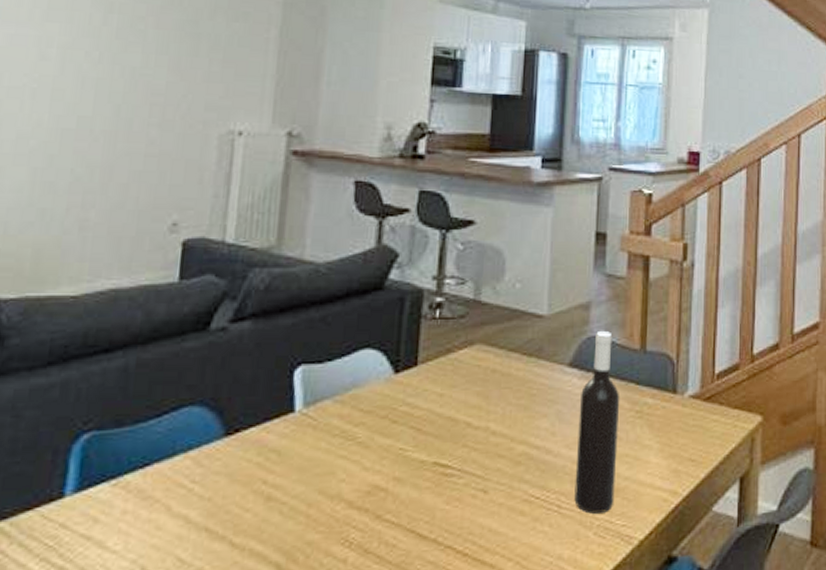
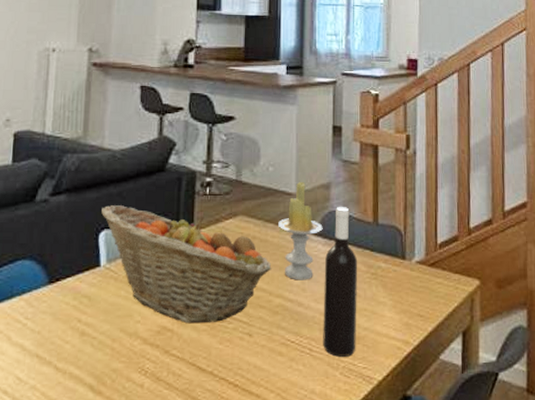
fruit basket: none [298,333,515,481] -> present [101,205,272,324]
candle: none [525,302,580,422] -> present [278,182,323,280]

